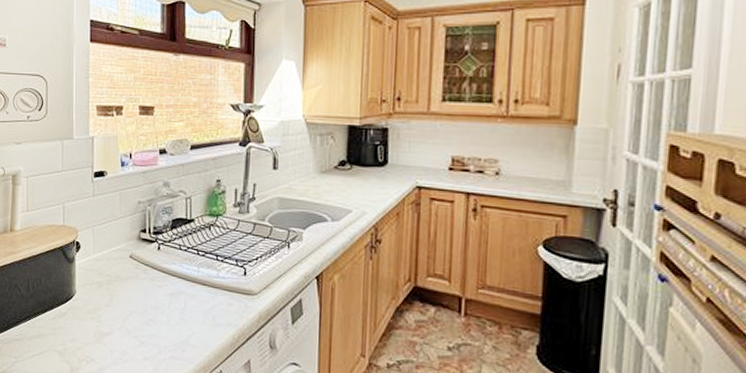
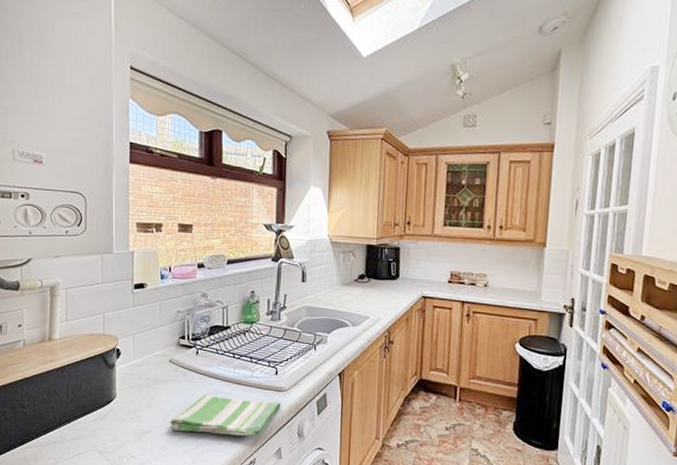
dish towel: none [129,295,250,346] -> present [169,394,281,437]

